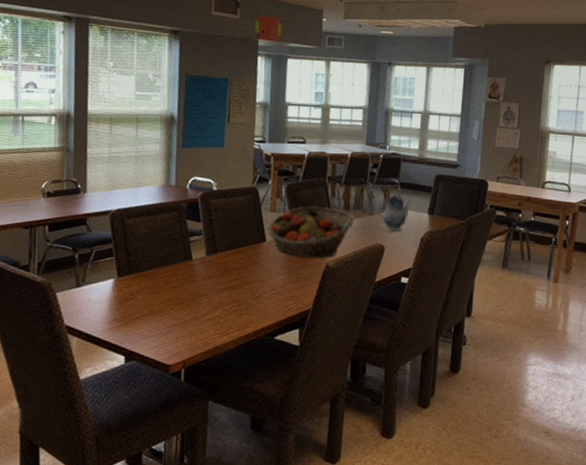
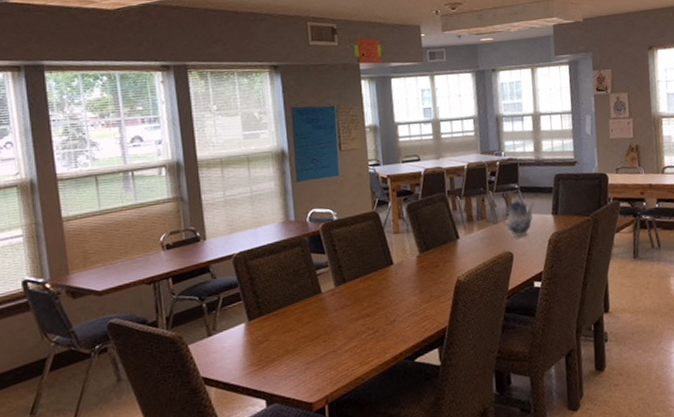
fruit basket: present [266,206,354,258] -> none [392,222,479,276]

